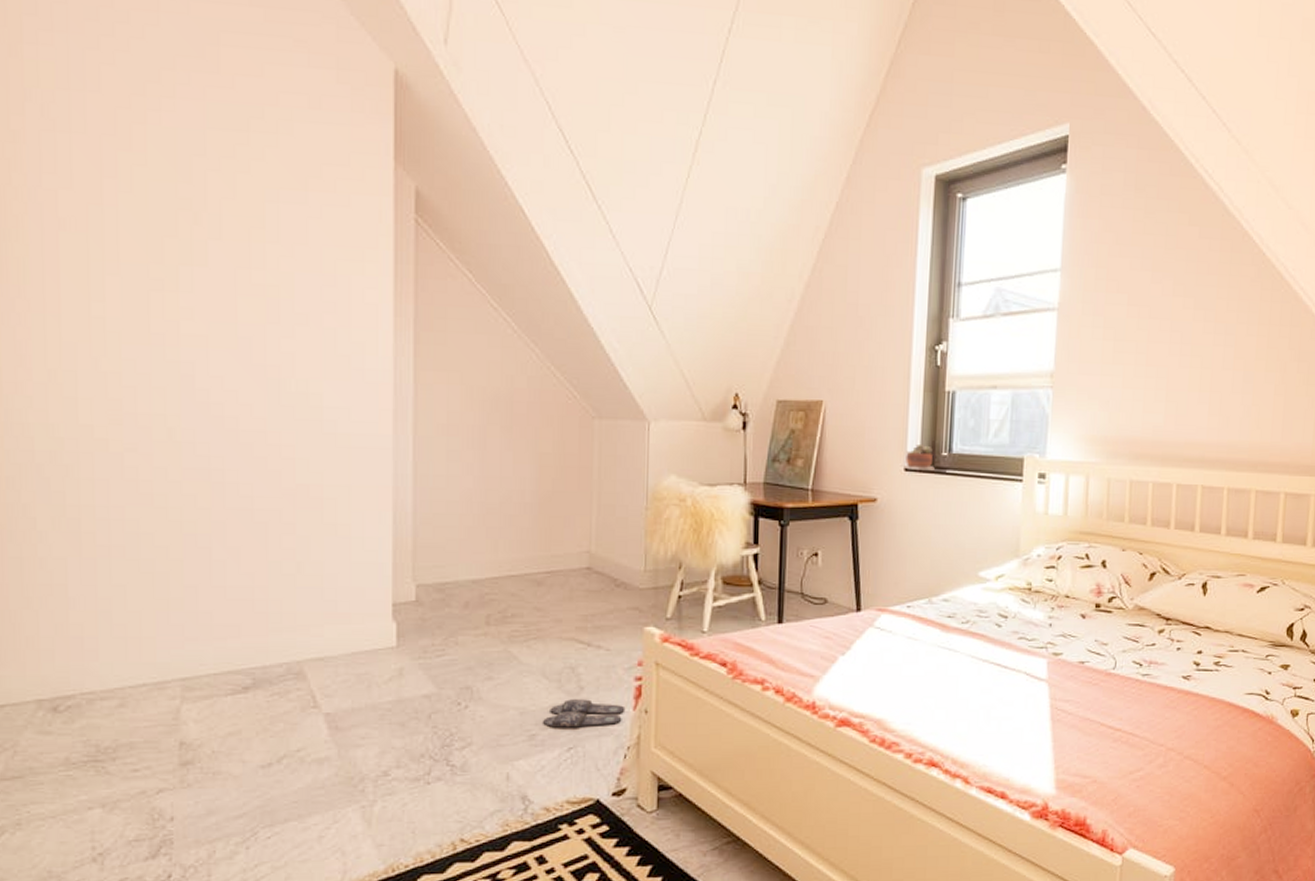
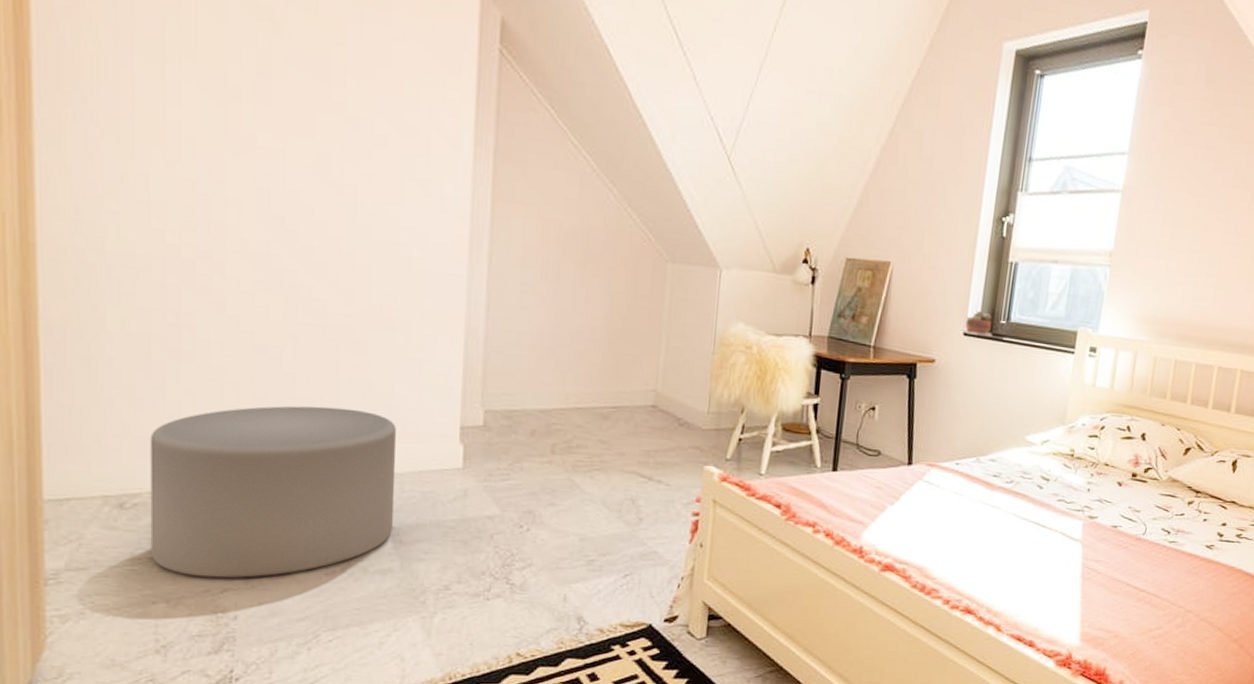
pouf: none [82,592,329,779] -> present [150,405,397,579]
slippers: present [543,699,626,728] -> none [602,529,682,557]

